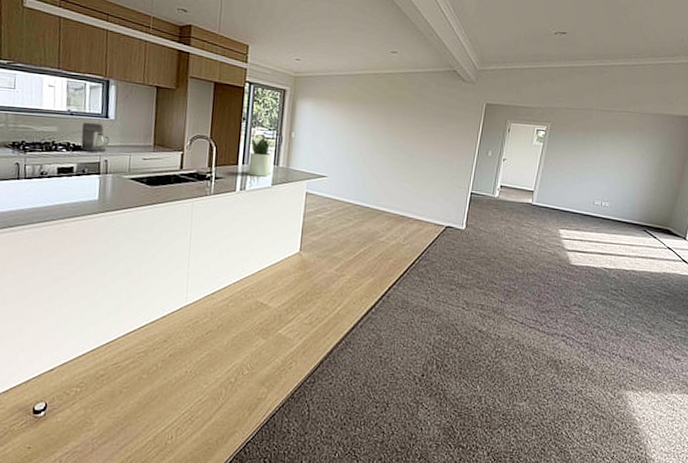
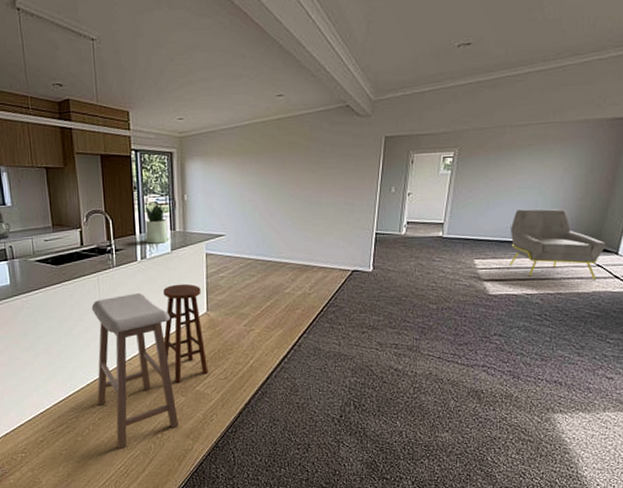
bar stool: none [171,224,262,392] -> present [91,293,178,449]
bar stool: none [251,220,297,324] -> present [163,283,209,383]
armchair: none [591,187,676,262] -> present [510,209,606,280]

